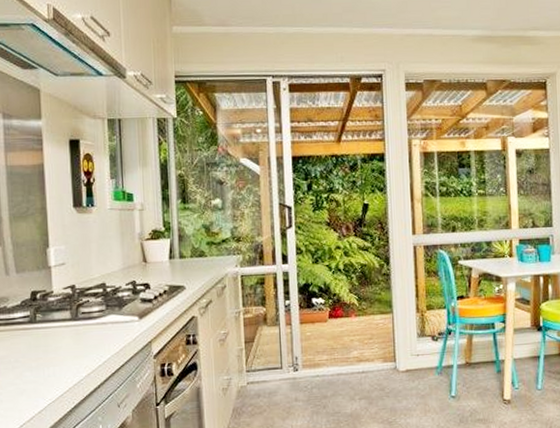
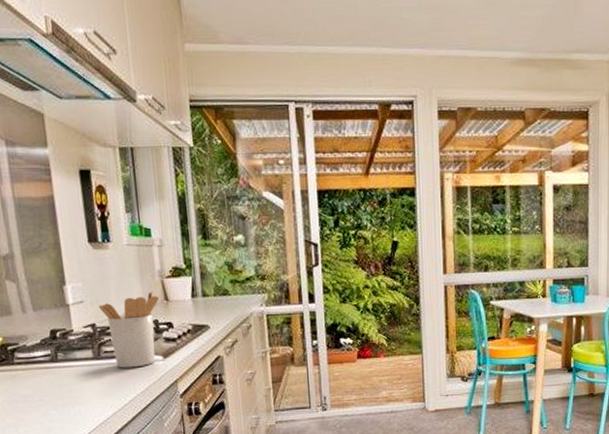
utensil holder: none [80,253,137,329] -> present [99,291,159,368]

